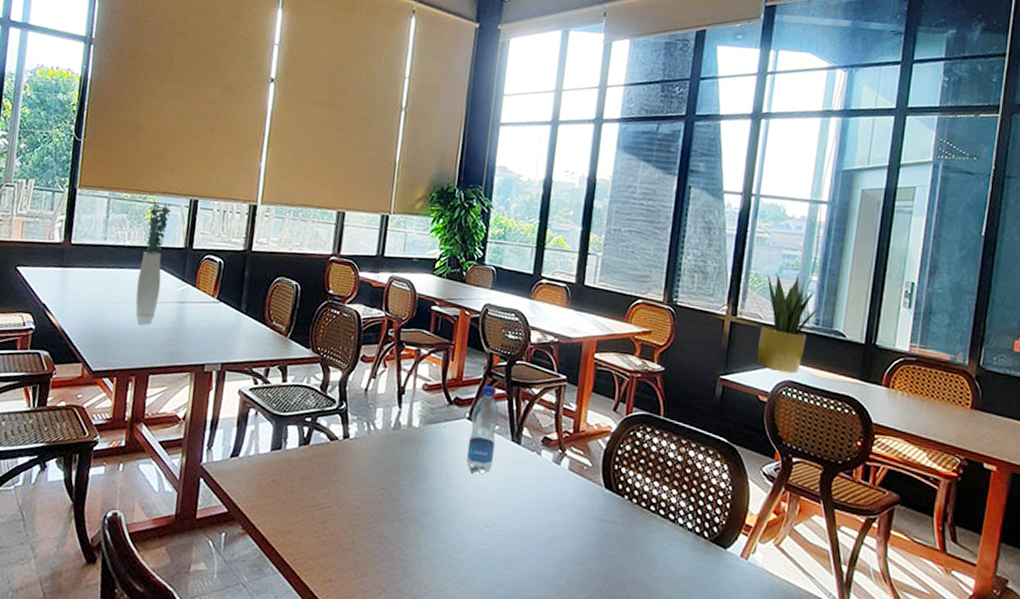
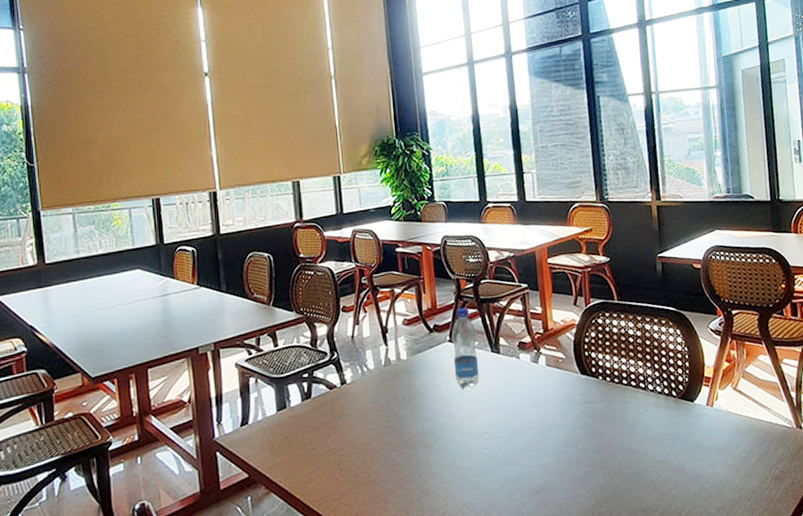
vase: present [135,200,172,326] -> none [115,206,142,325]
planter: present [756,273,821,374] -> none [679,152,729,240]

